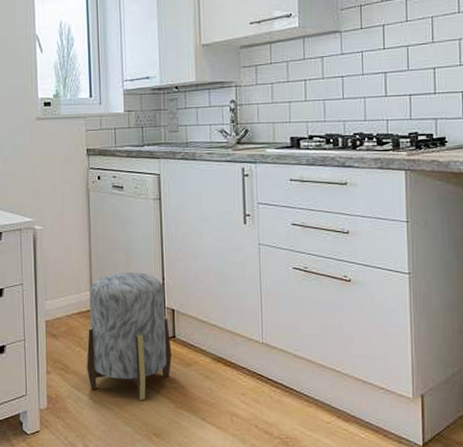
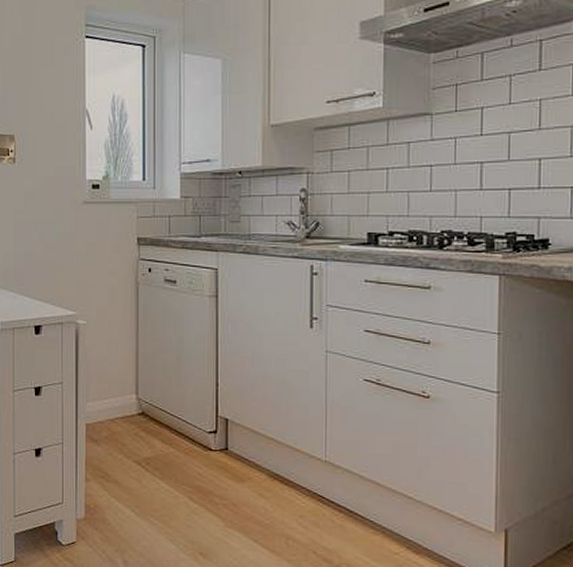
stool: present [85,272,172,400] -> none [128,375,224,516]

